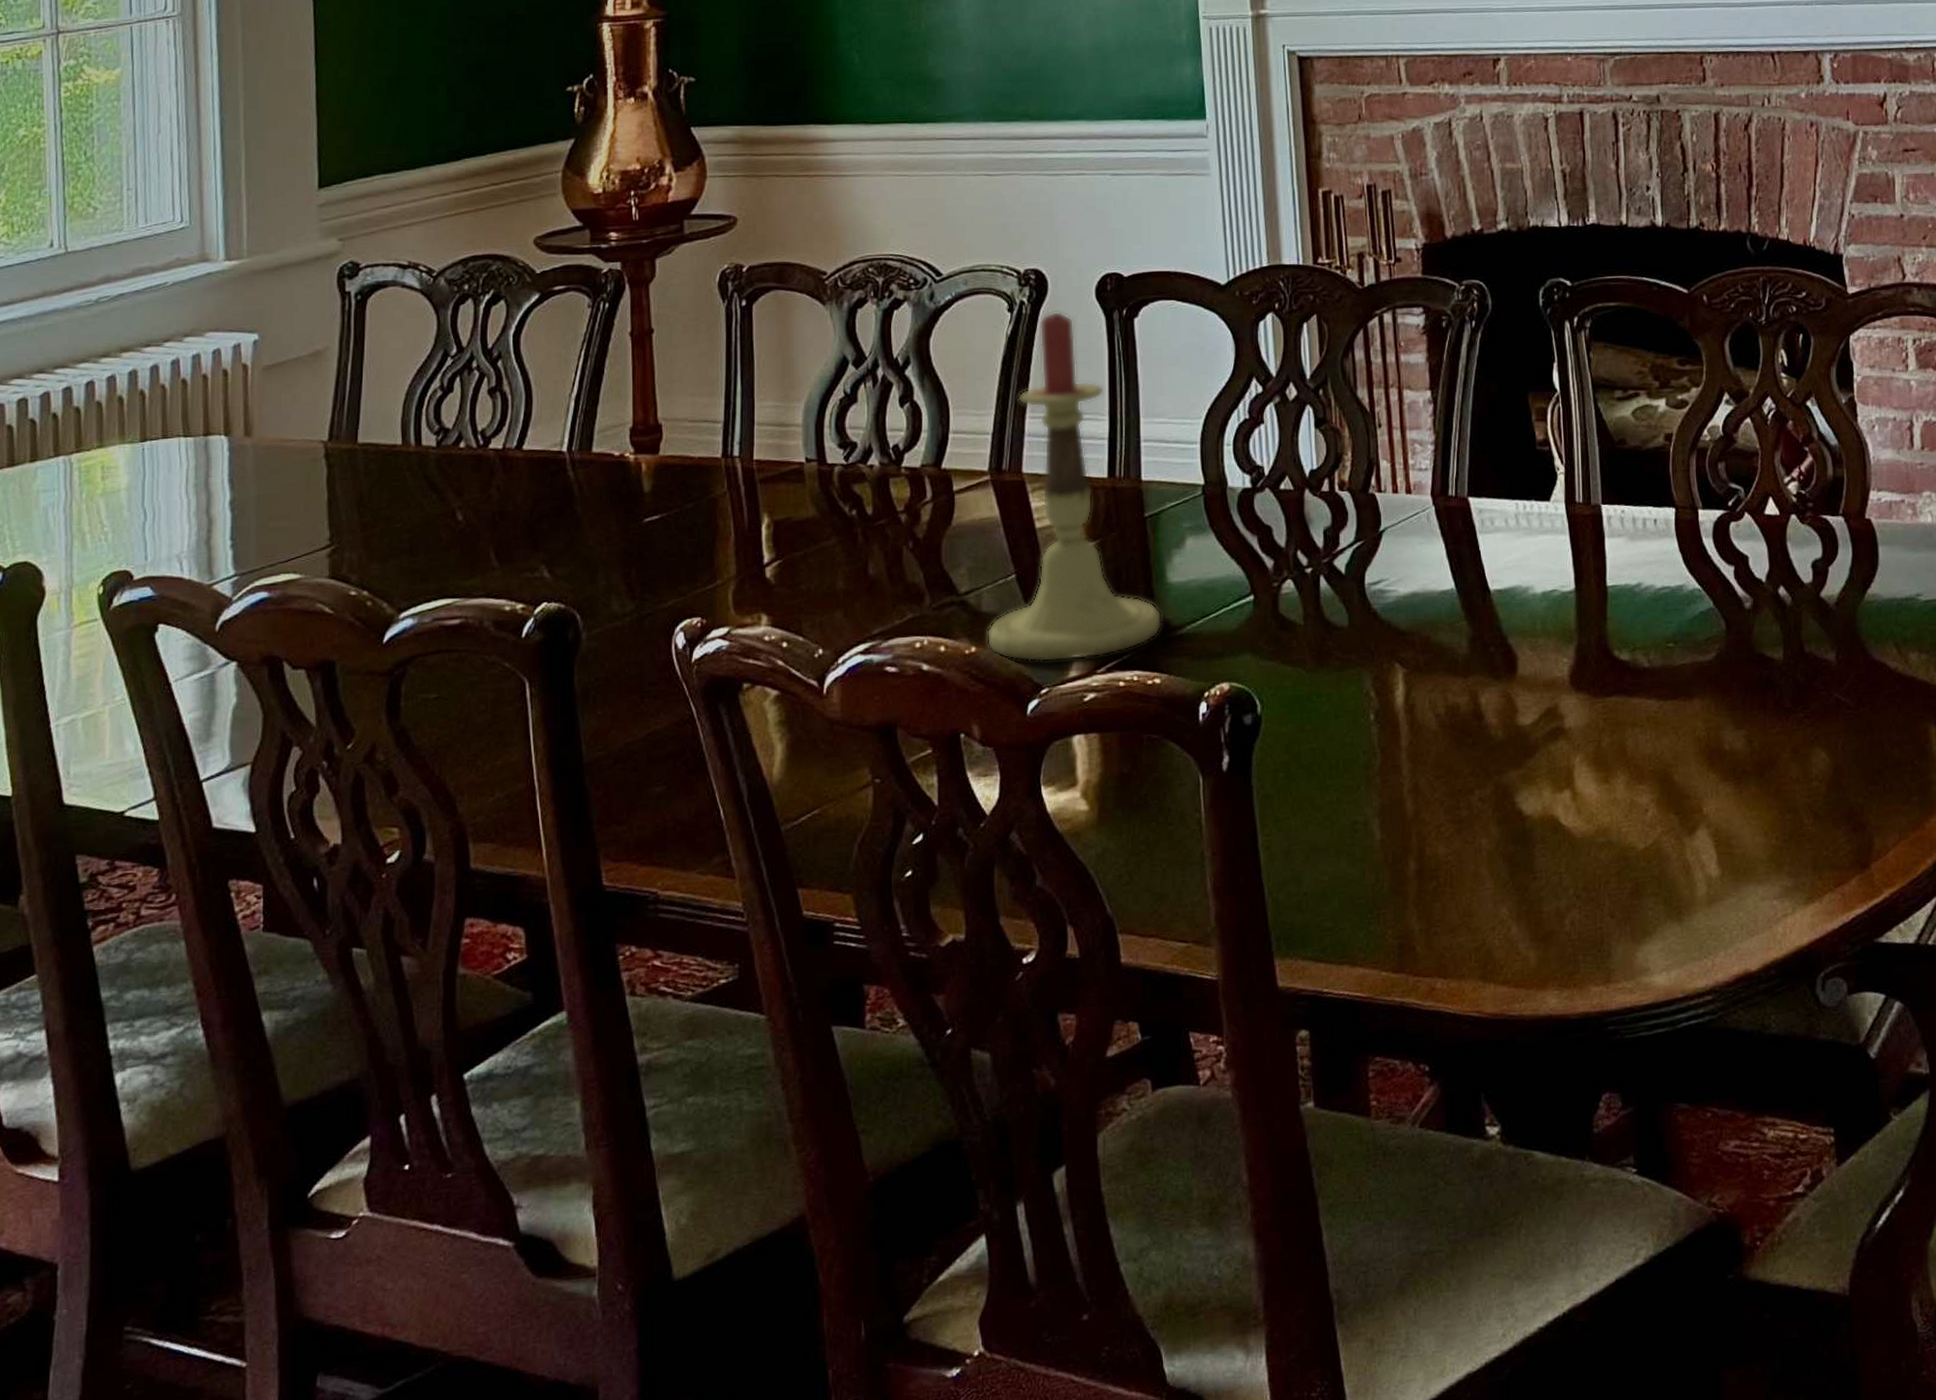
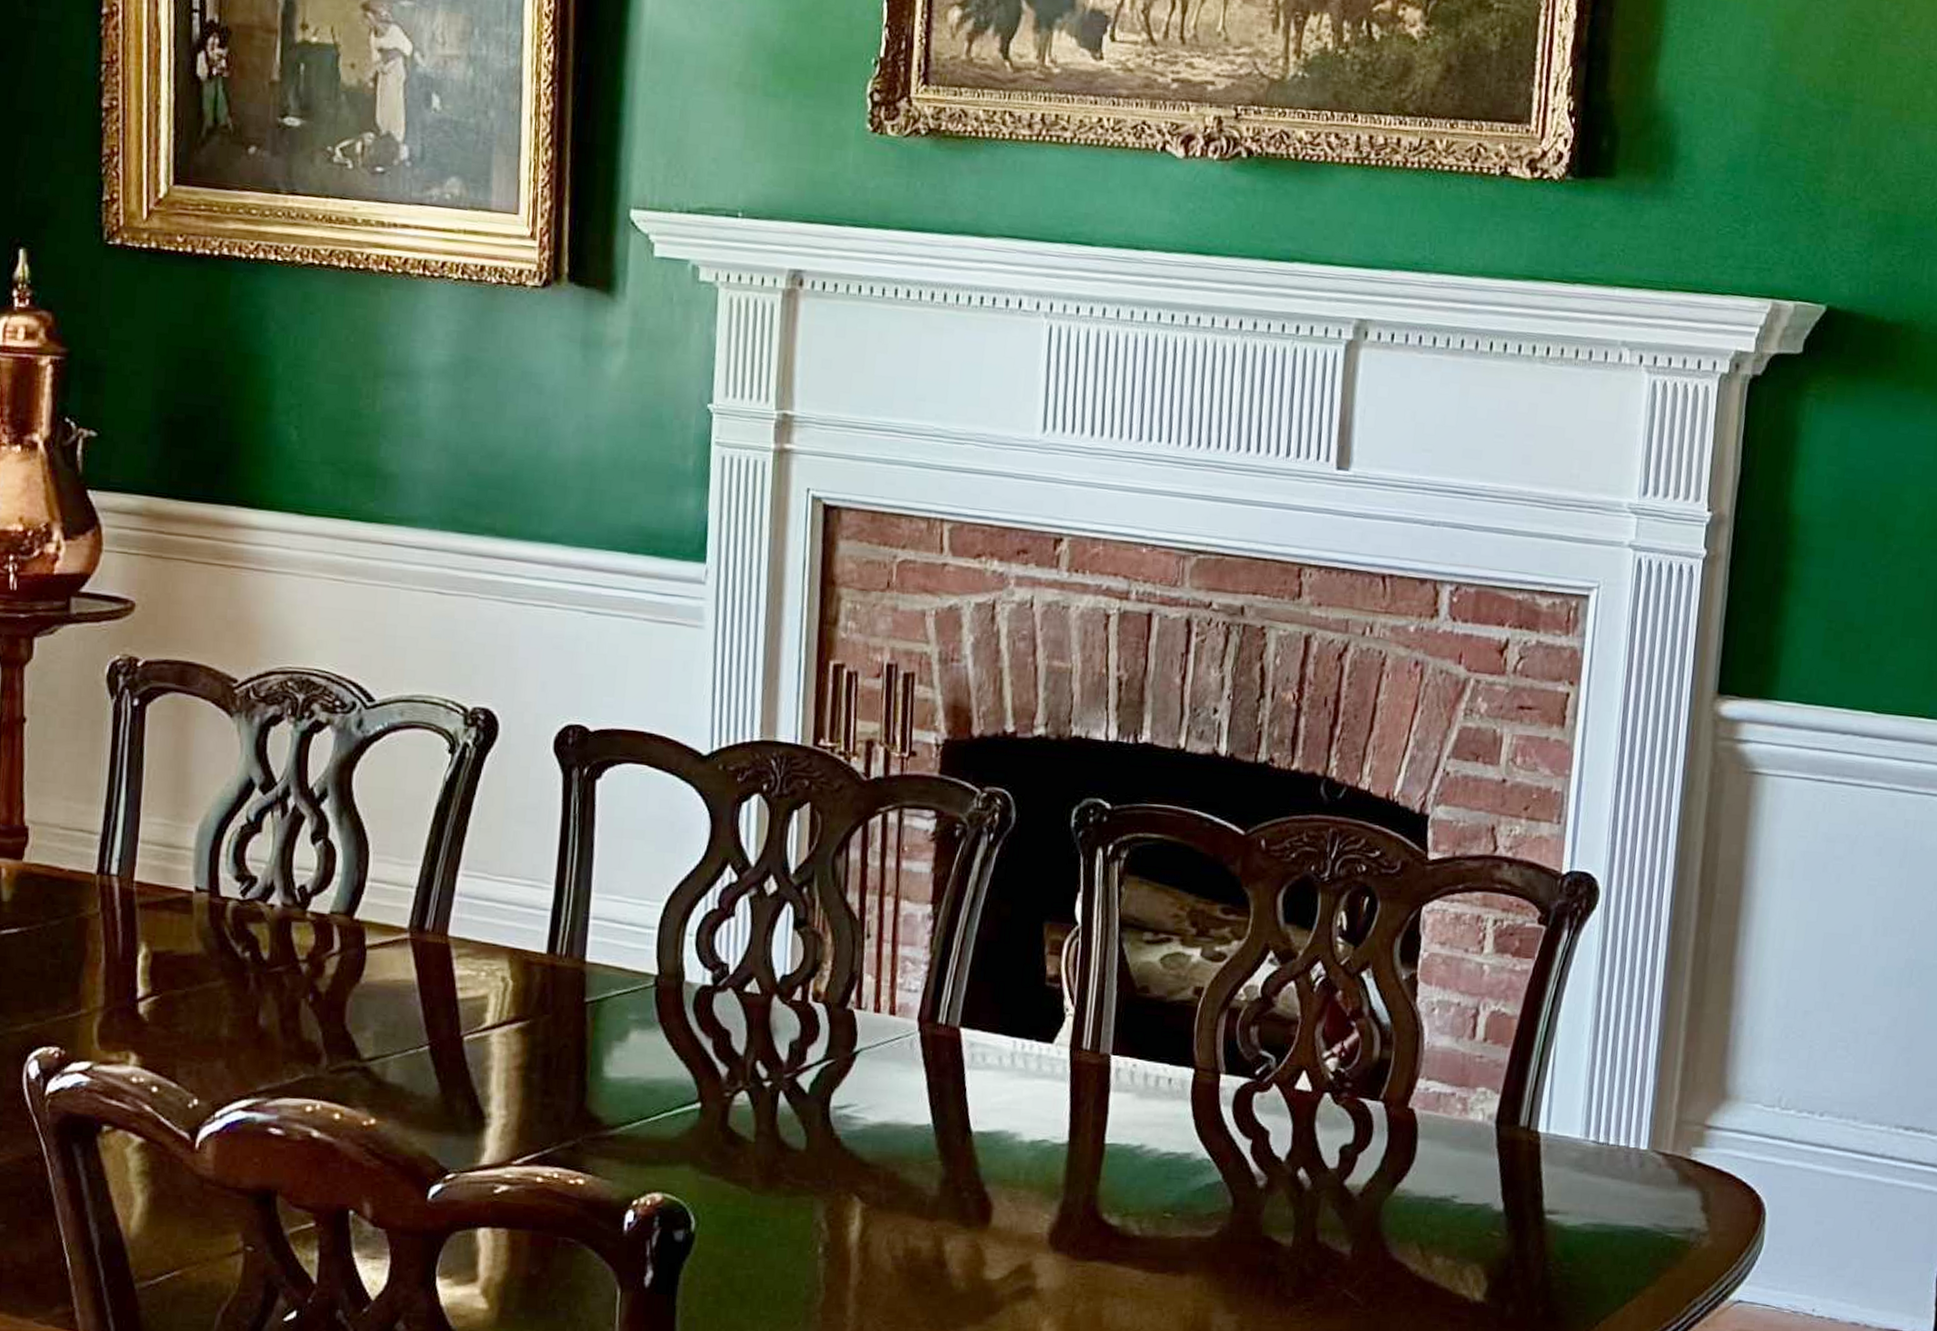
candlestick: present [987,311,1162,662] -> none [388,759,594,1148]

